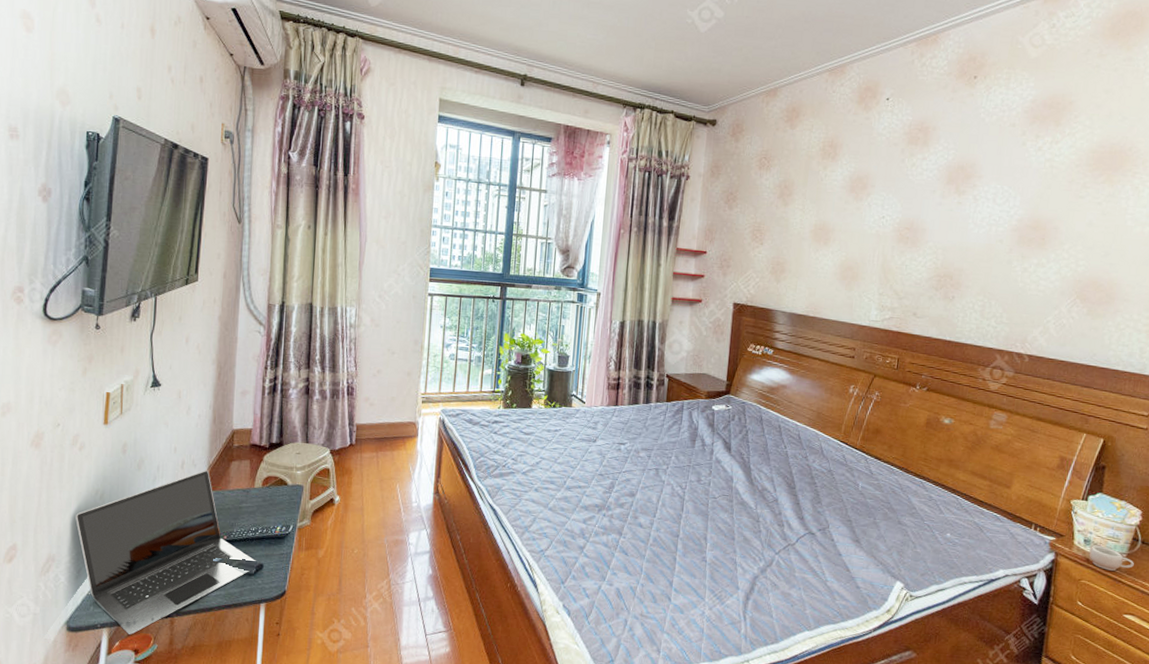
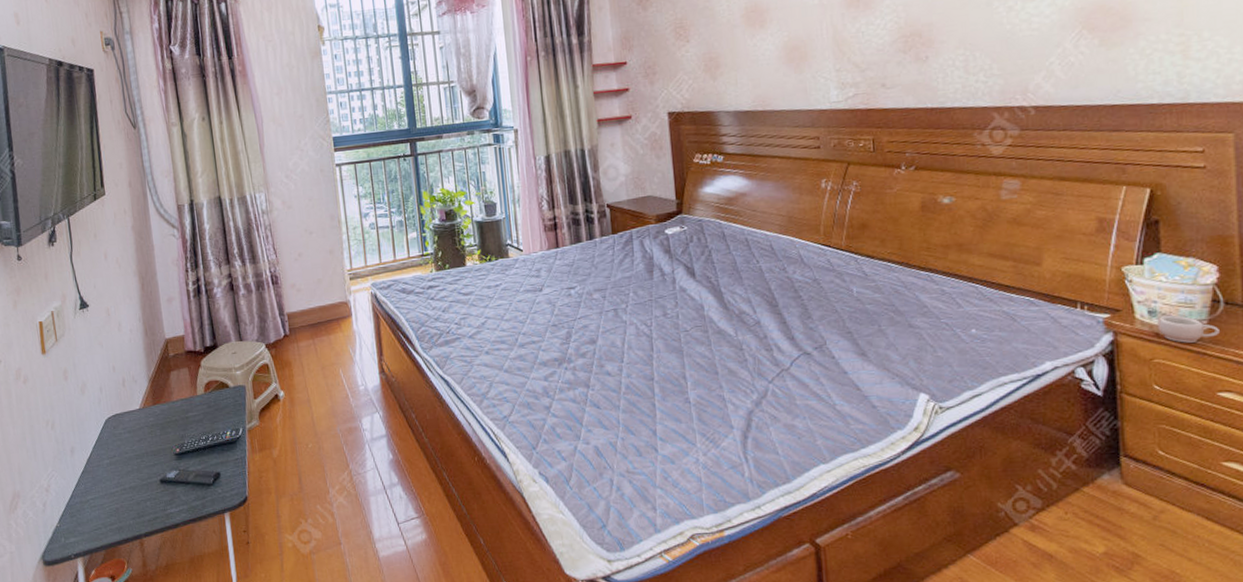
laptop: present [75,470,257,636] -> none [31,384,213,563]

